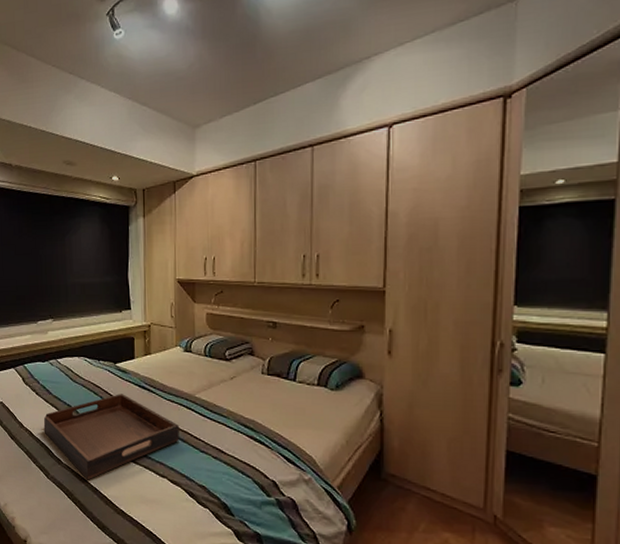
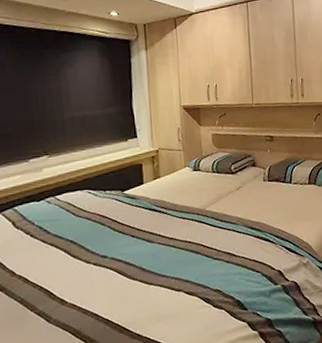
serving tray: present [43,394,179,480] -> none [41,219,193,314]

